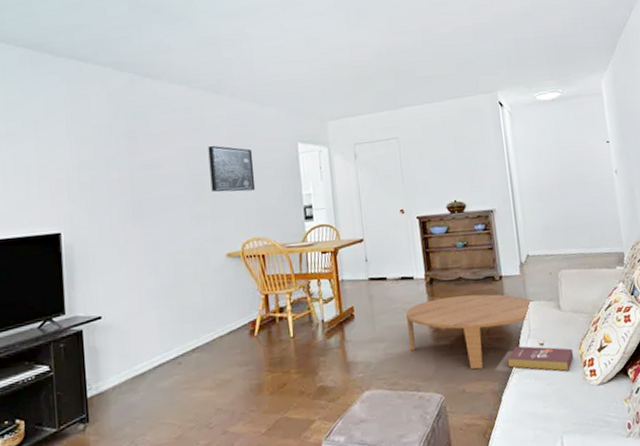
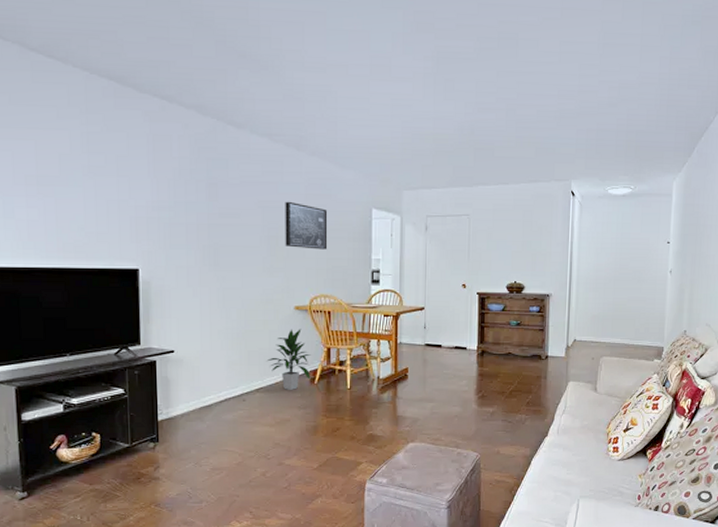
indoor plant: none [201,277,249,347] -> present [266,329,311,390]
coffee table: present [405,294,545,370] -> none [454,370,577,435]
book: present [507,346,574,372] -> none [541,419,602,446]

